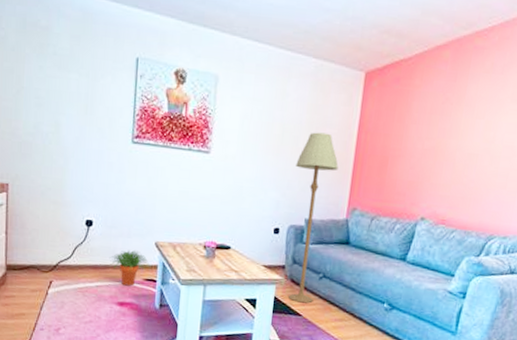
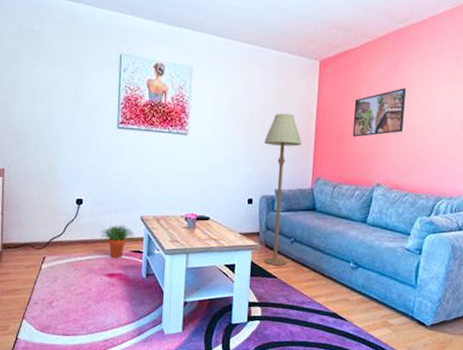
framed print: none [397,107,465,163] -> present [352,88,407,137]

